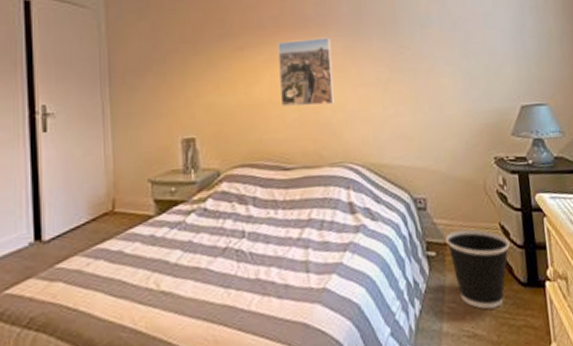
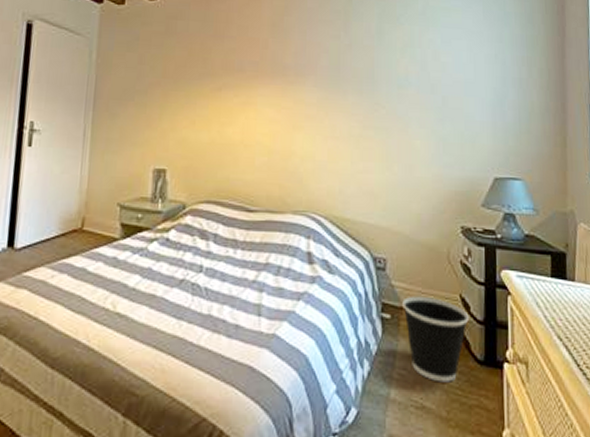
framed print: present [278,37,334,106] -> none [251,86,307,153]

